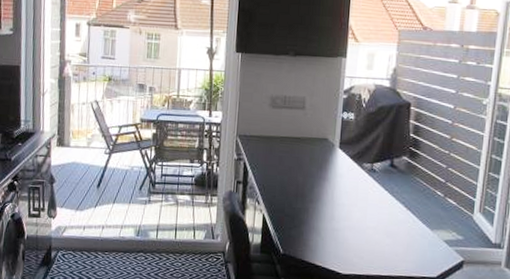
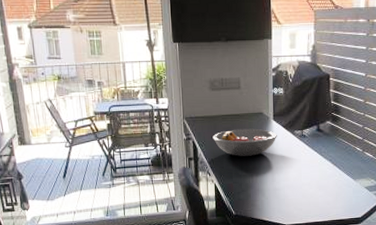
fruit bowl: none [267,154,342,187] -> present [213,128,277,156]

